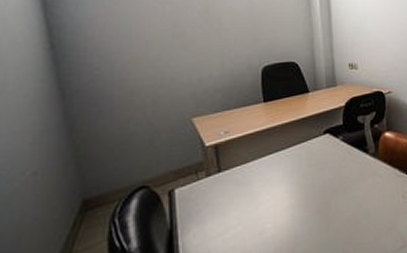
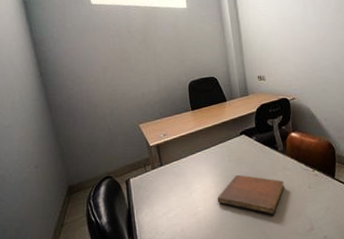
notebook: none [290,182,374,230] -> present [217,174,284,214]

